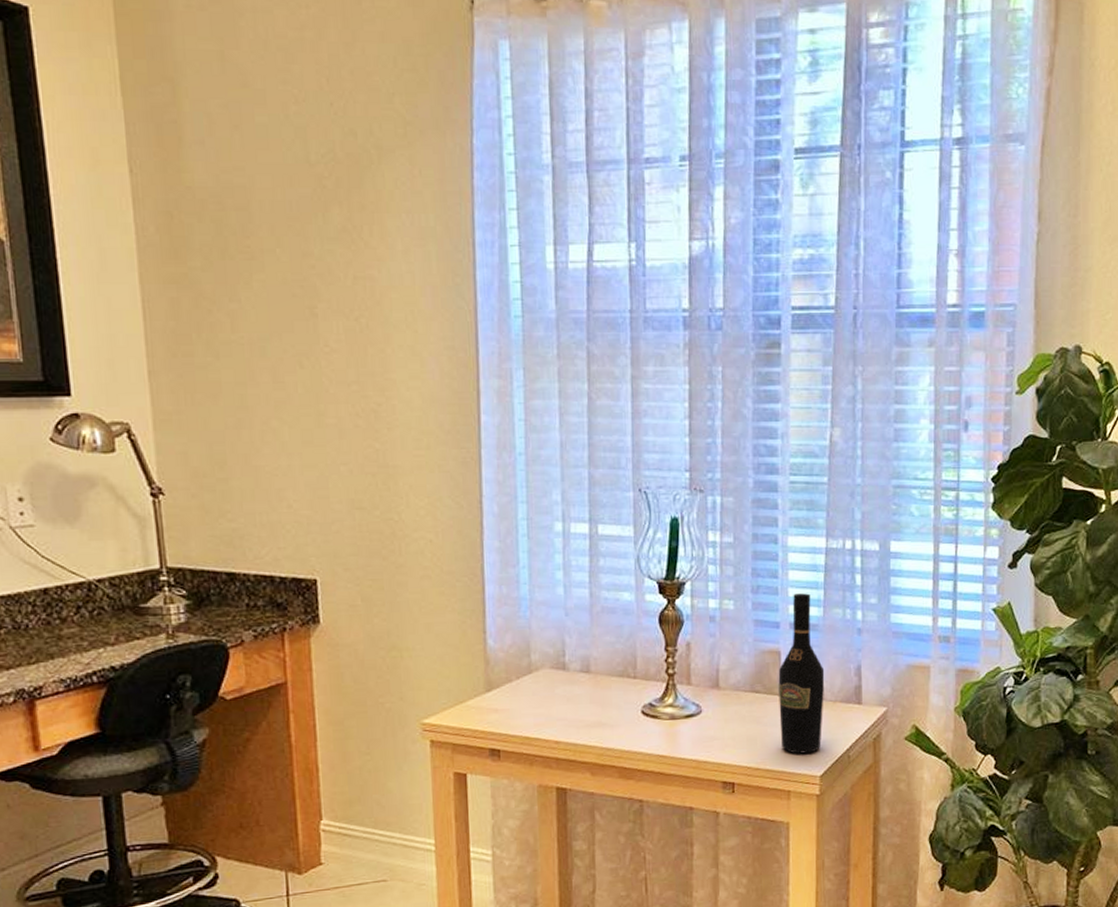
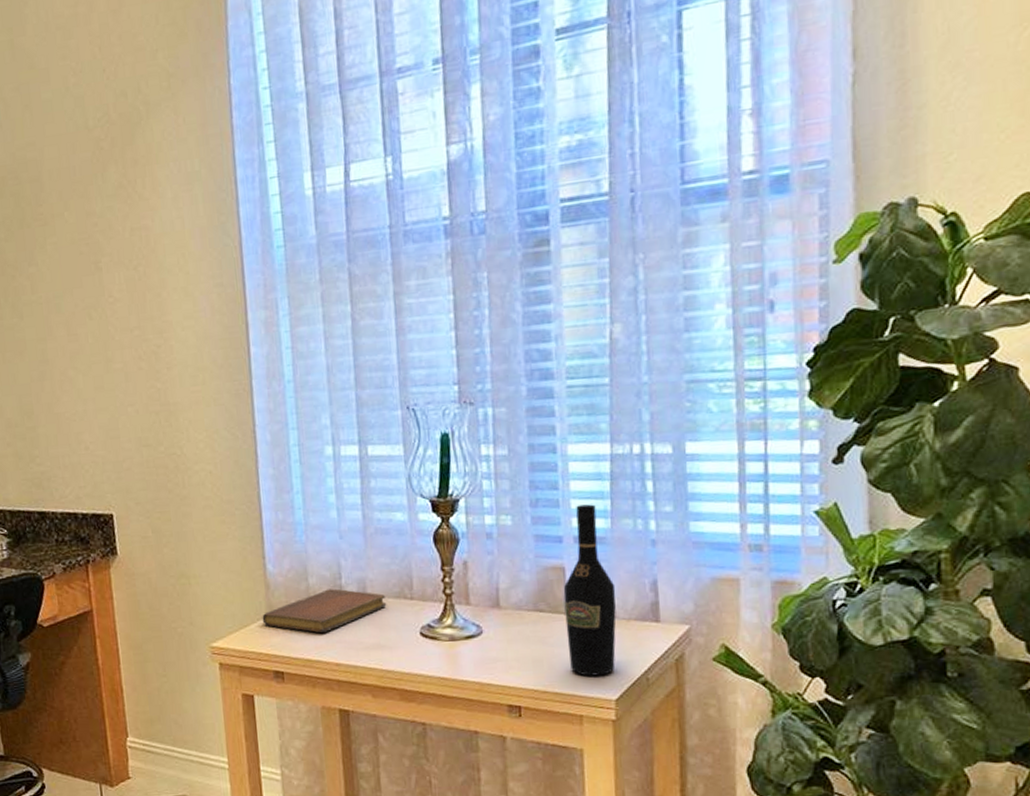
notebook: none [479,666,610,710] -> present [262,588,387,633]

